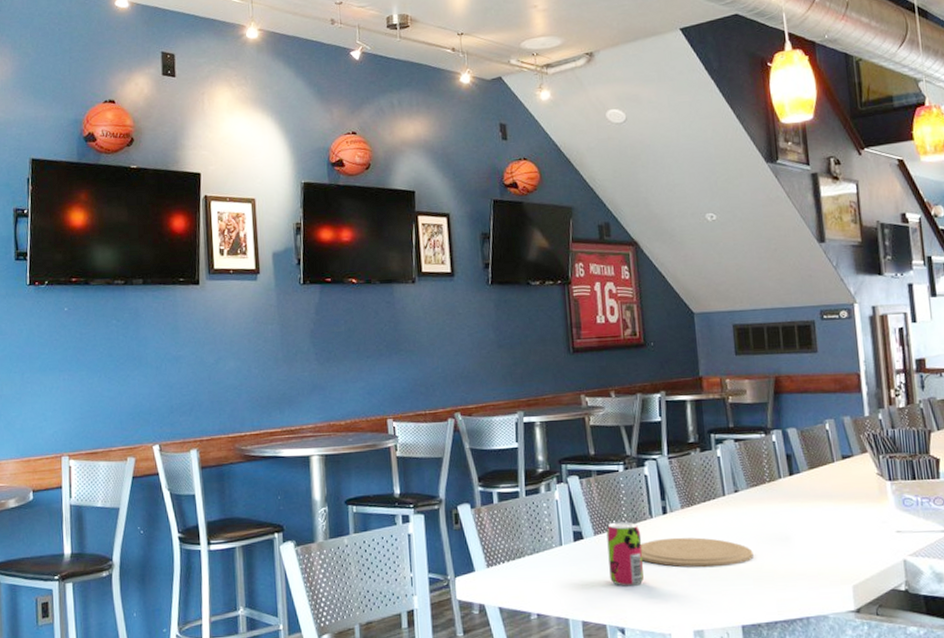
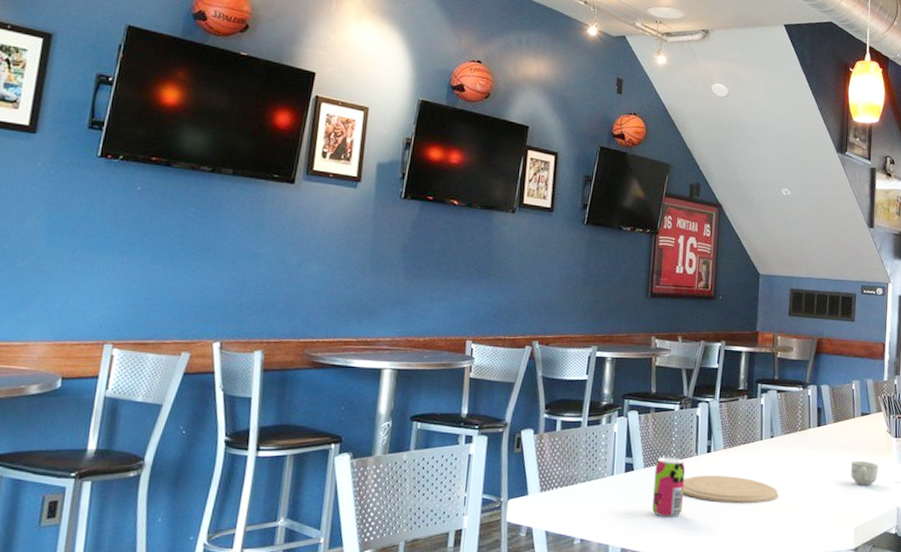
cup: none [836,509,874,537] -> present [850,460,879,485]

